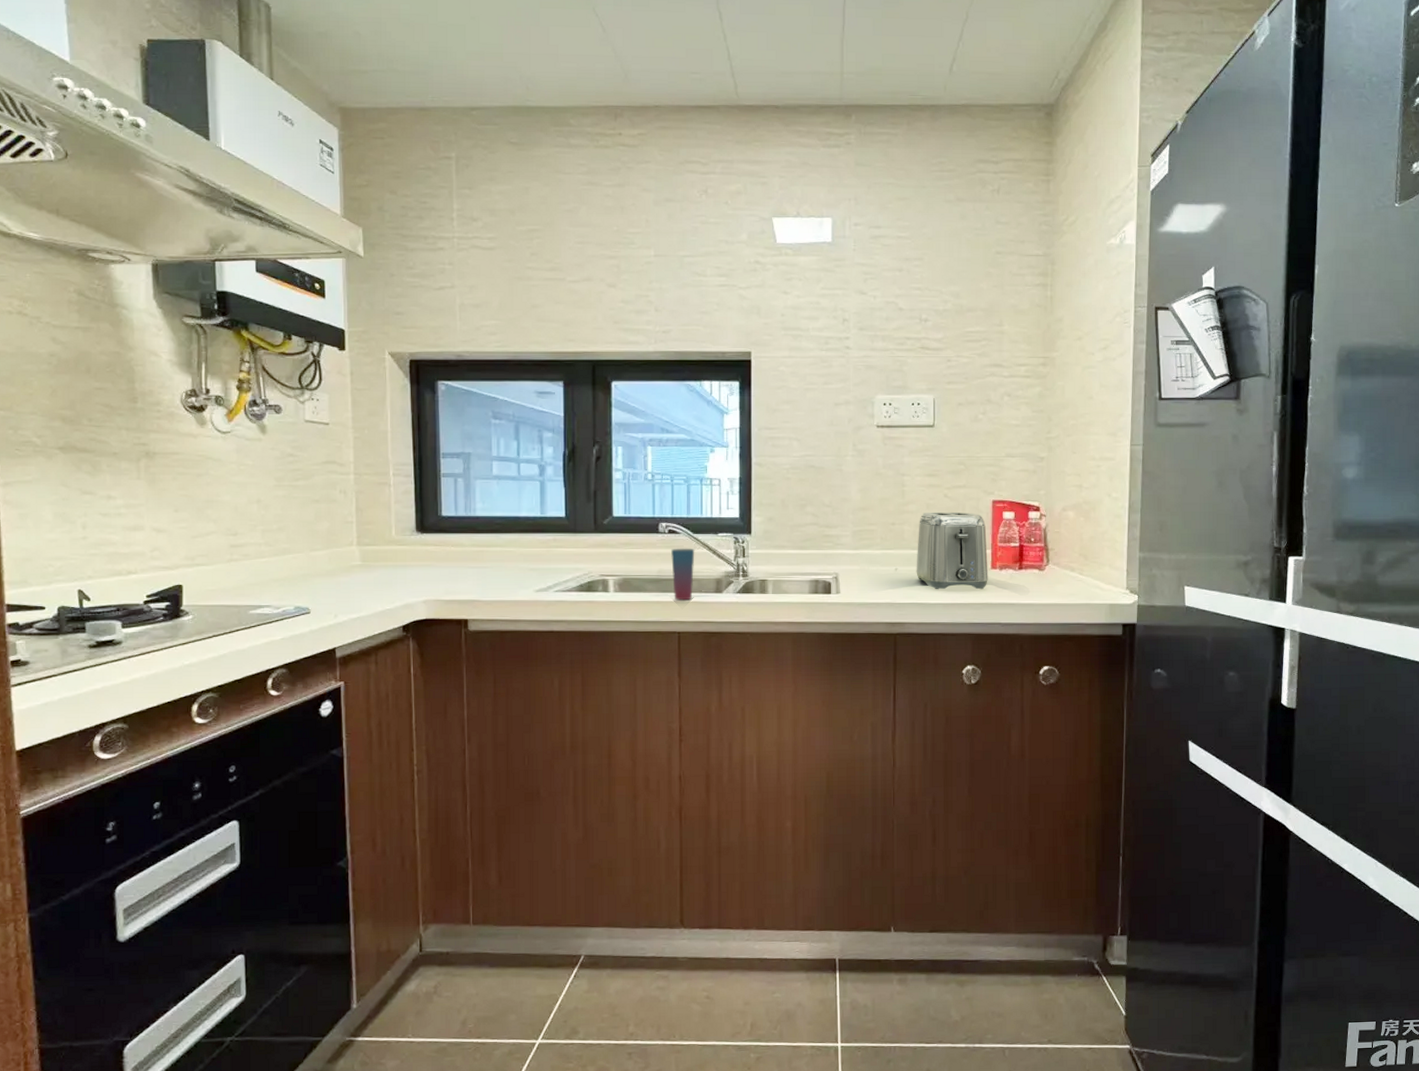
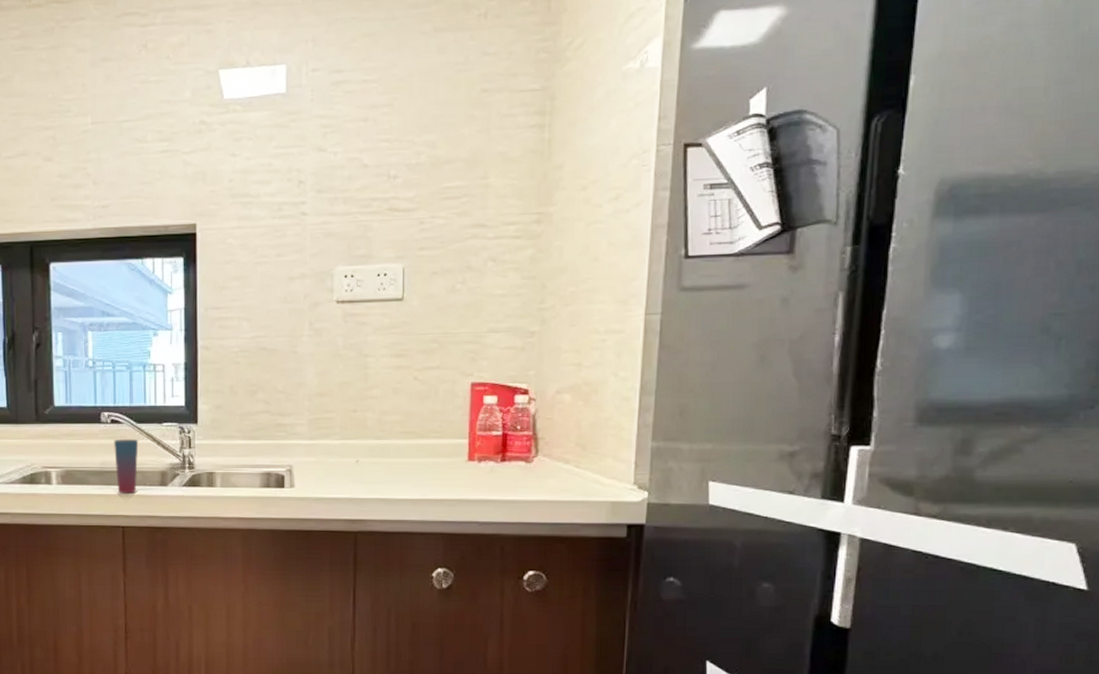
toaster: present [916,512,988,590] -> none [380,396,464,484]

